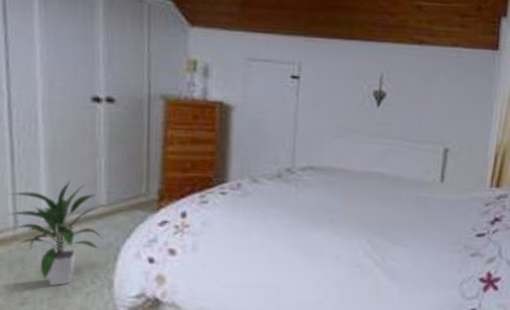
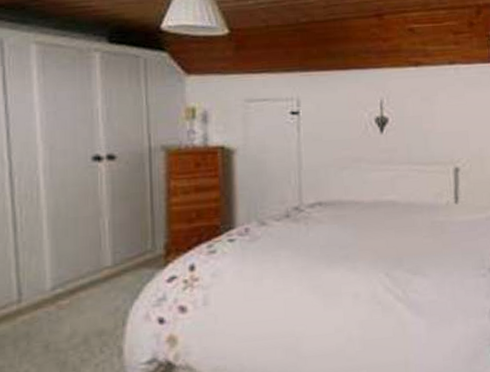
indoor plant: present [7,179,103,285] -> none [10,243,110,360]

